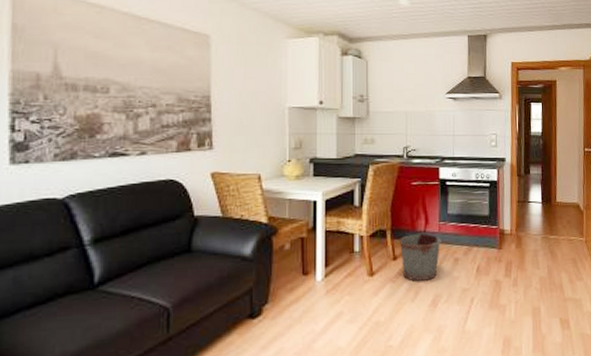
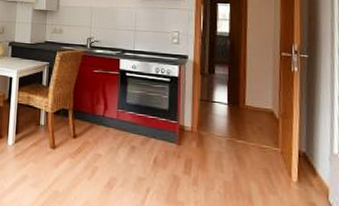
bucket: present [399,234,441,281] -> none [79,117,119,163]

